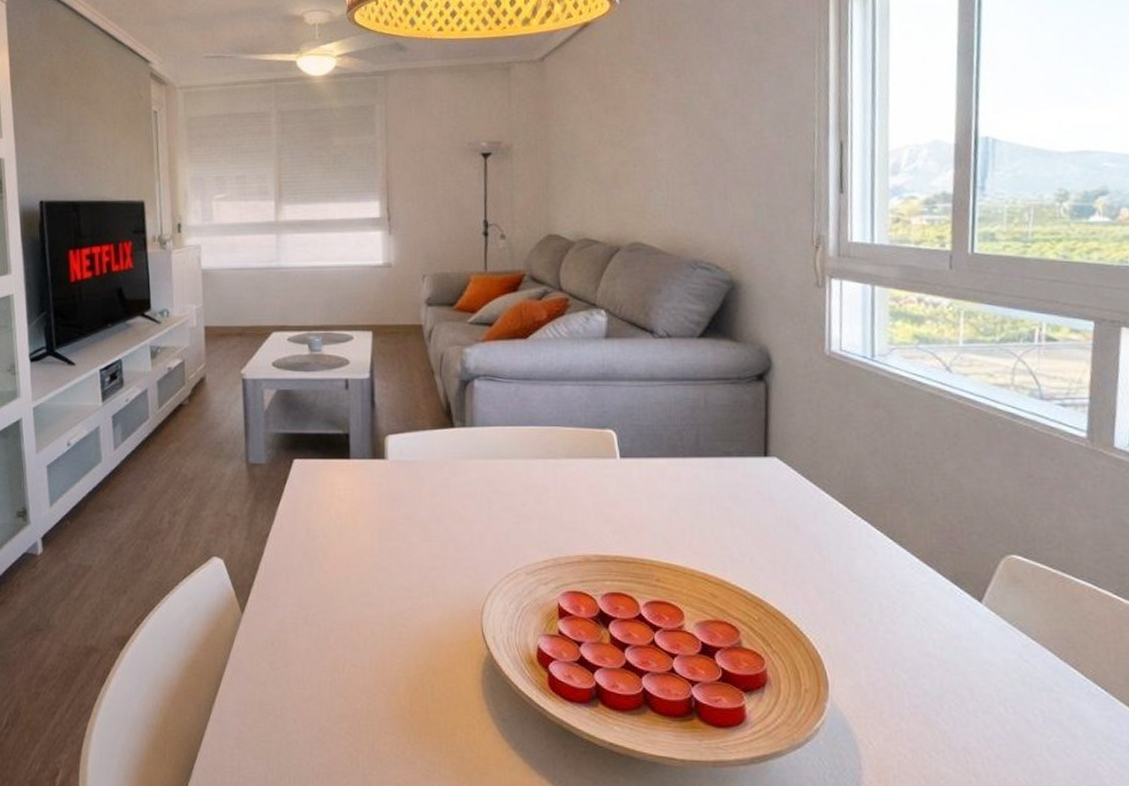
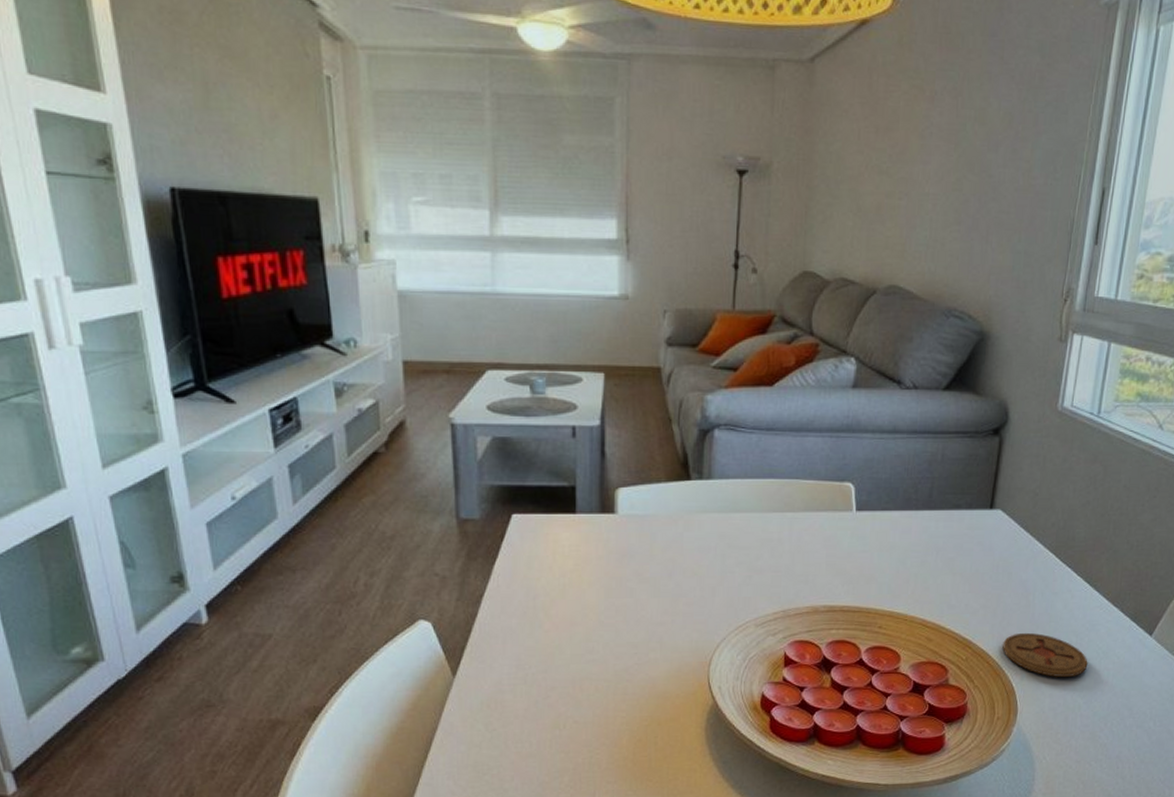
coaster: none [799,592,907,647] -> present [1002,632,1088,678]

